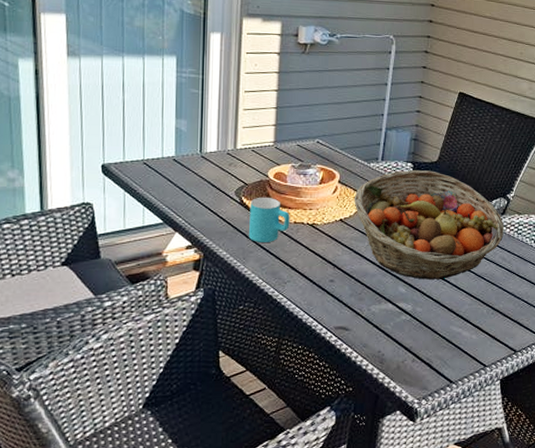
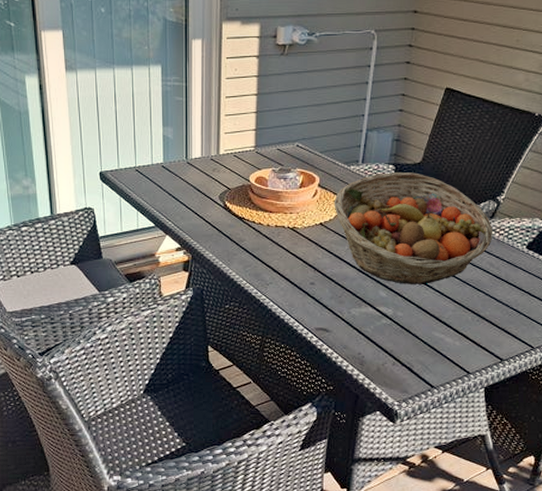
cup: present [248,197,290,242] -> none [232,201,271,245]

